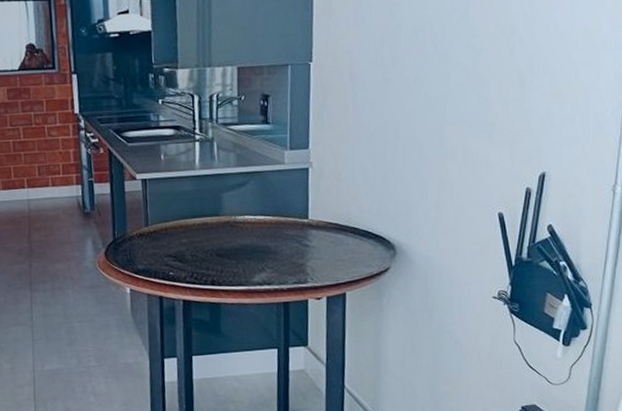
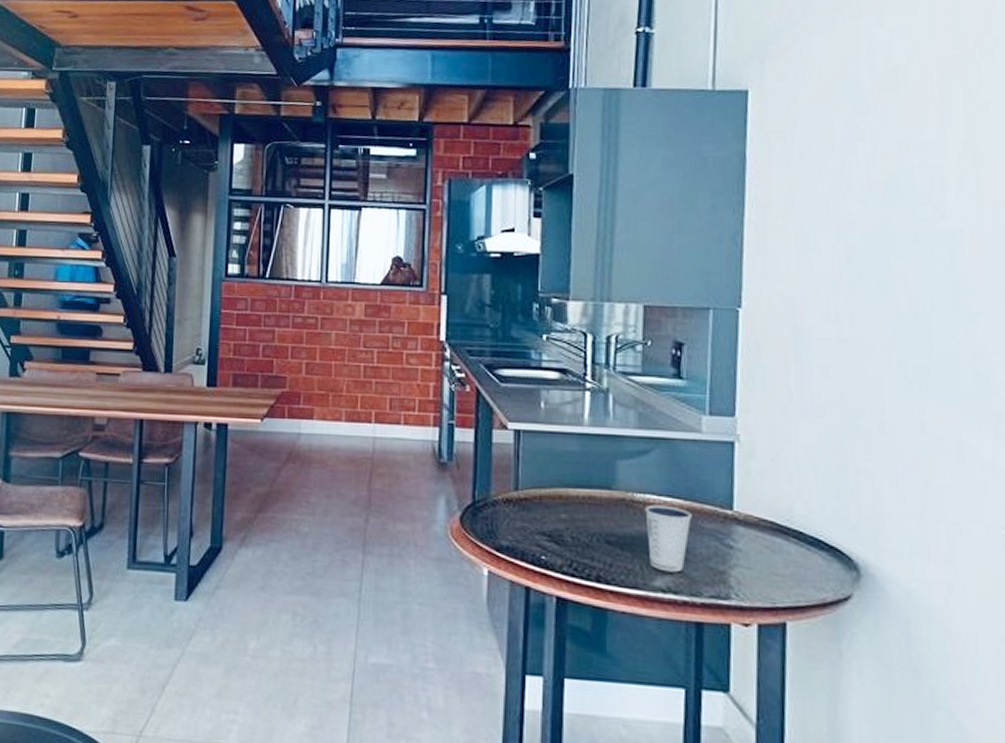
dixie cup: none [245,222,279,271] -> present [645,504,692,573]

